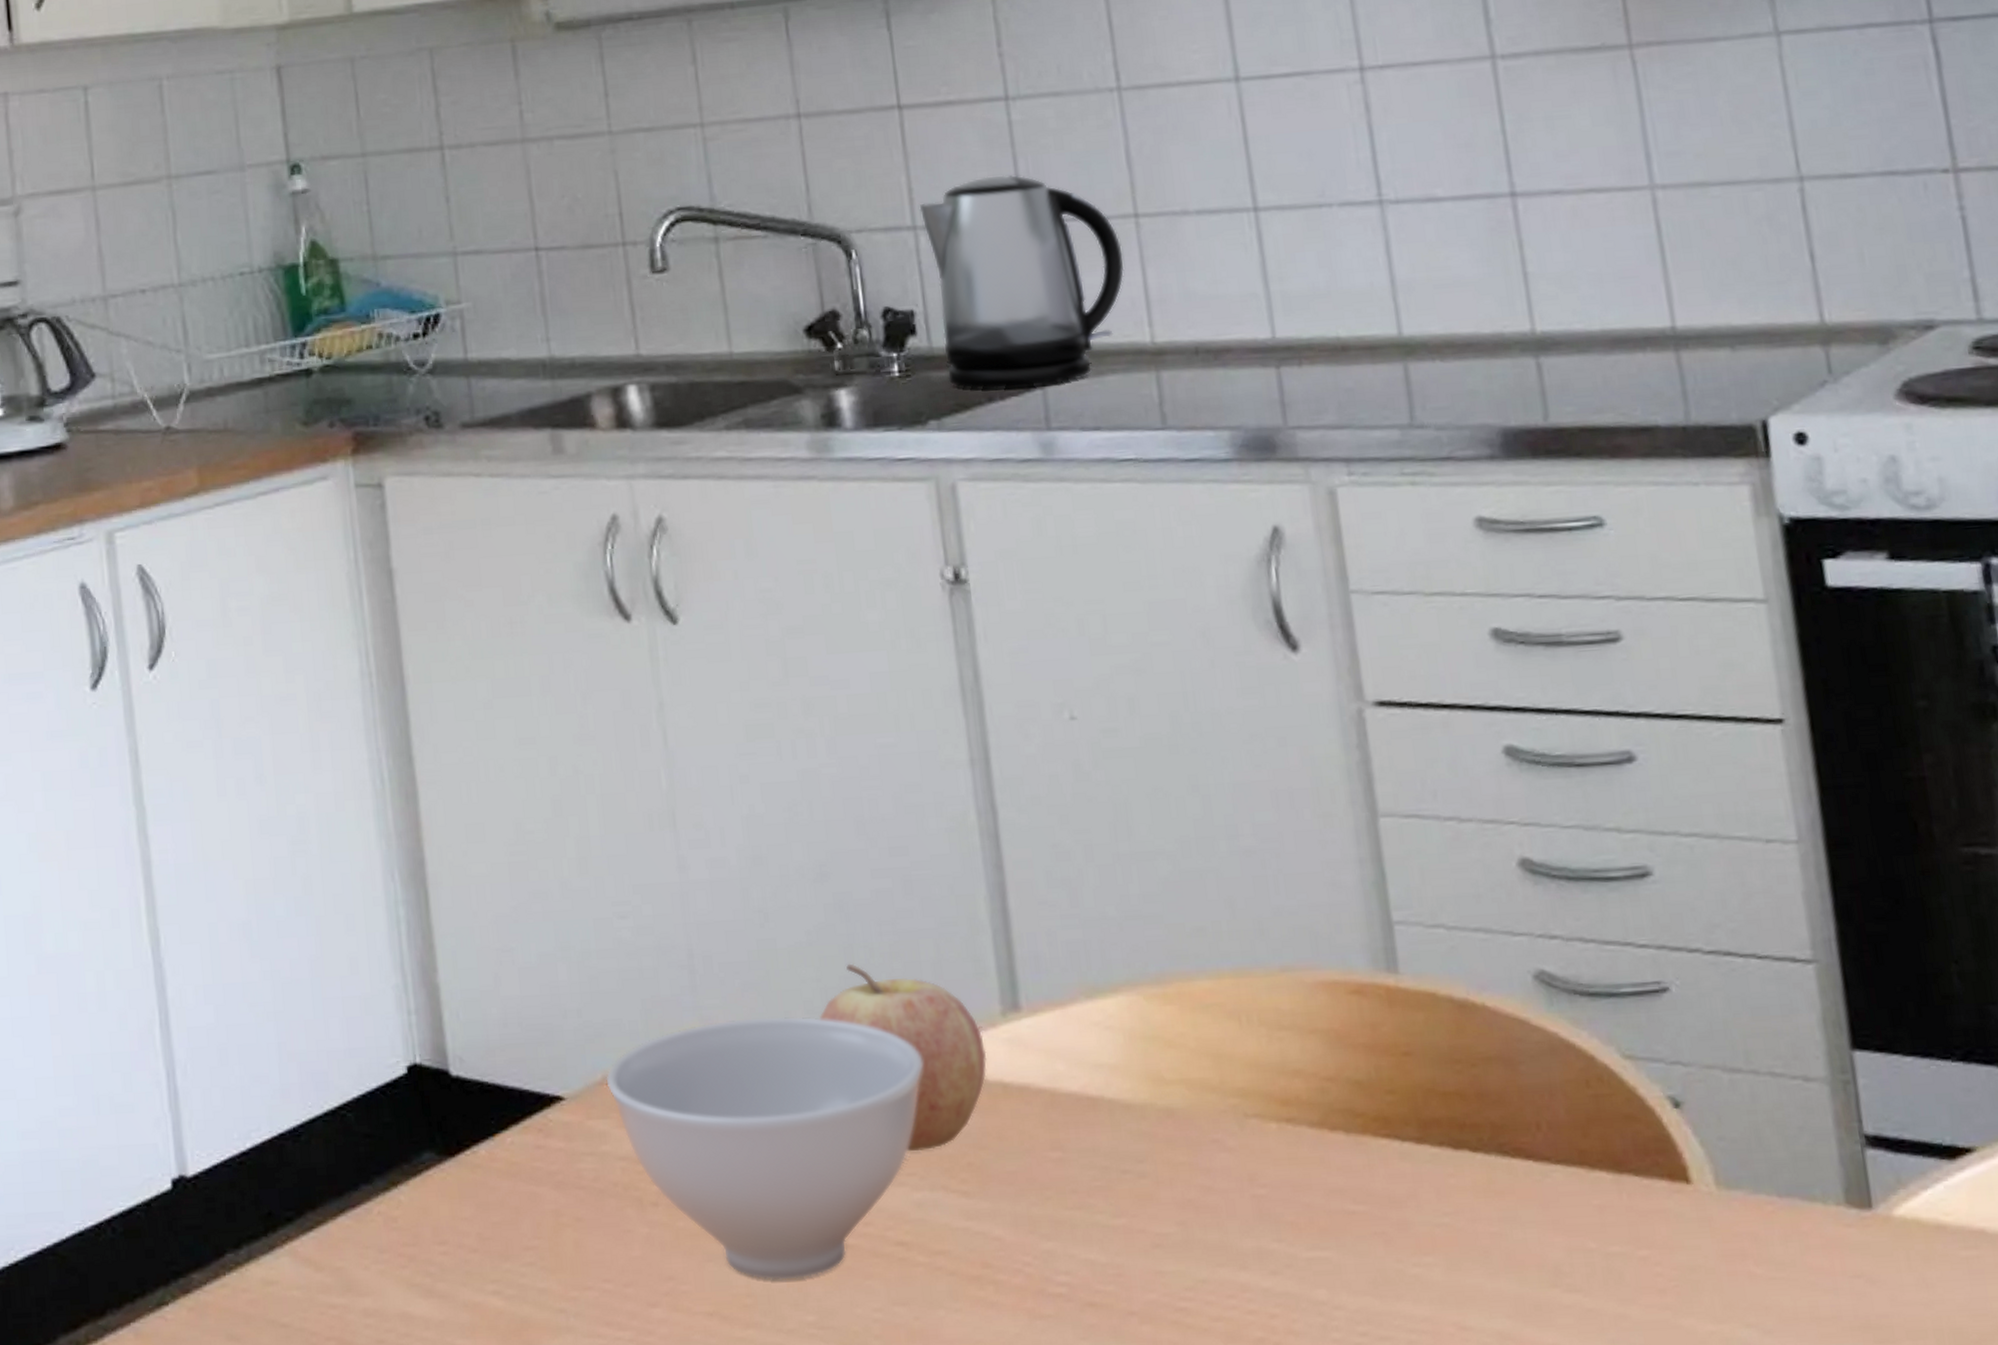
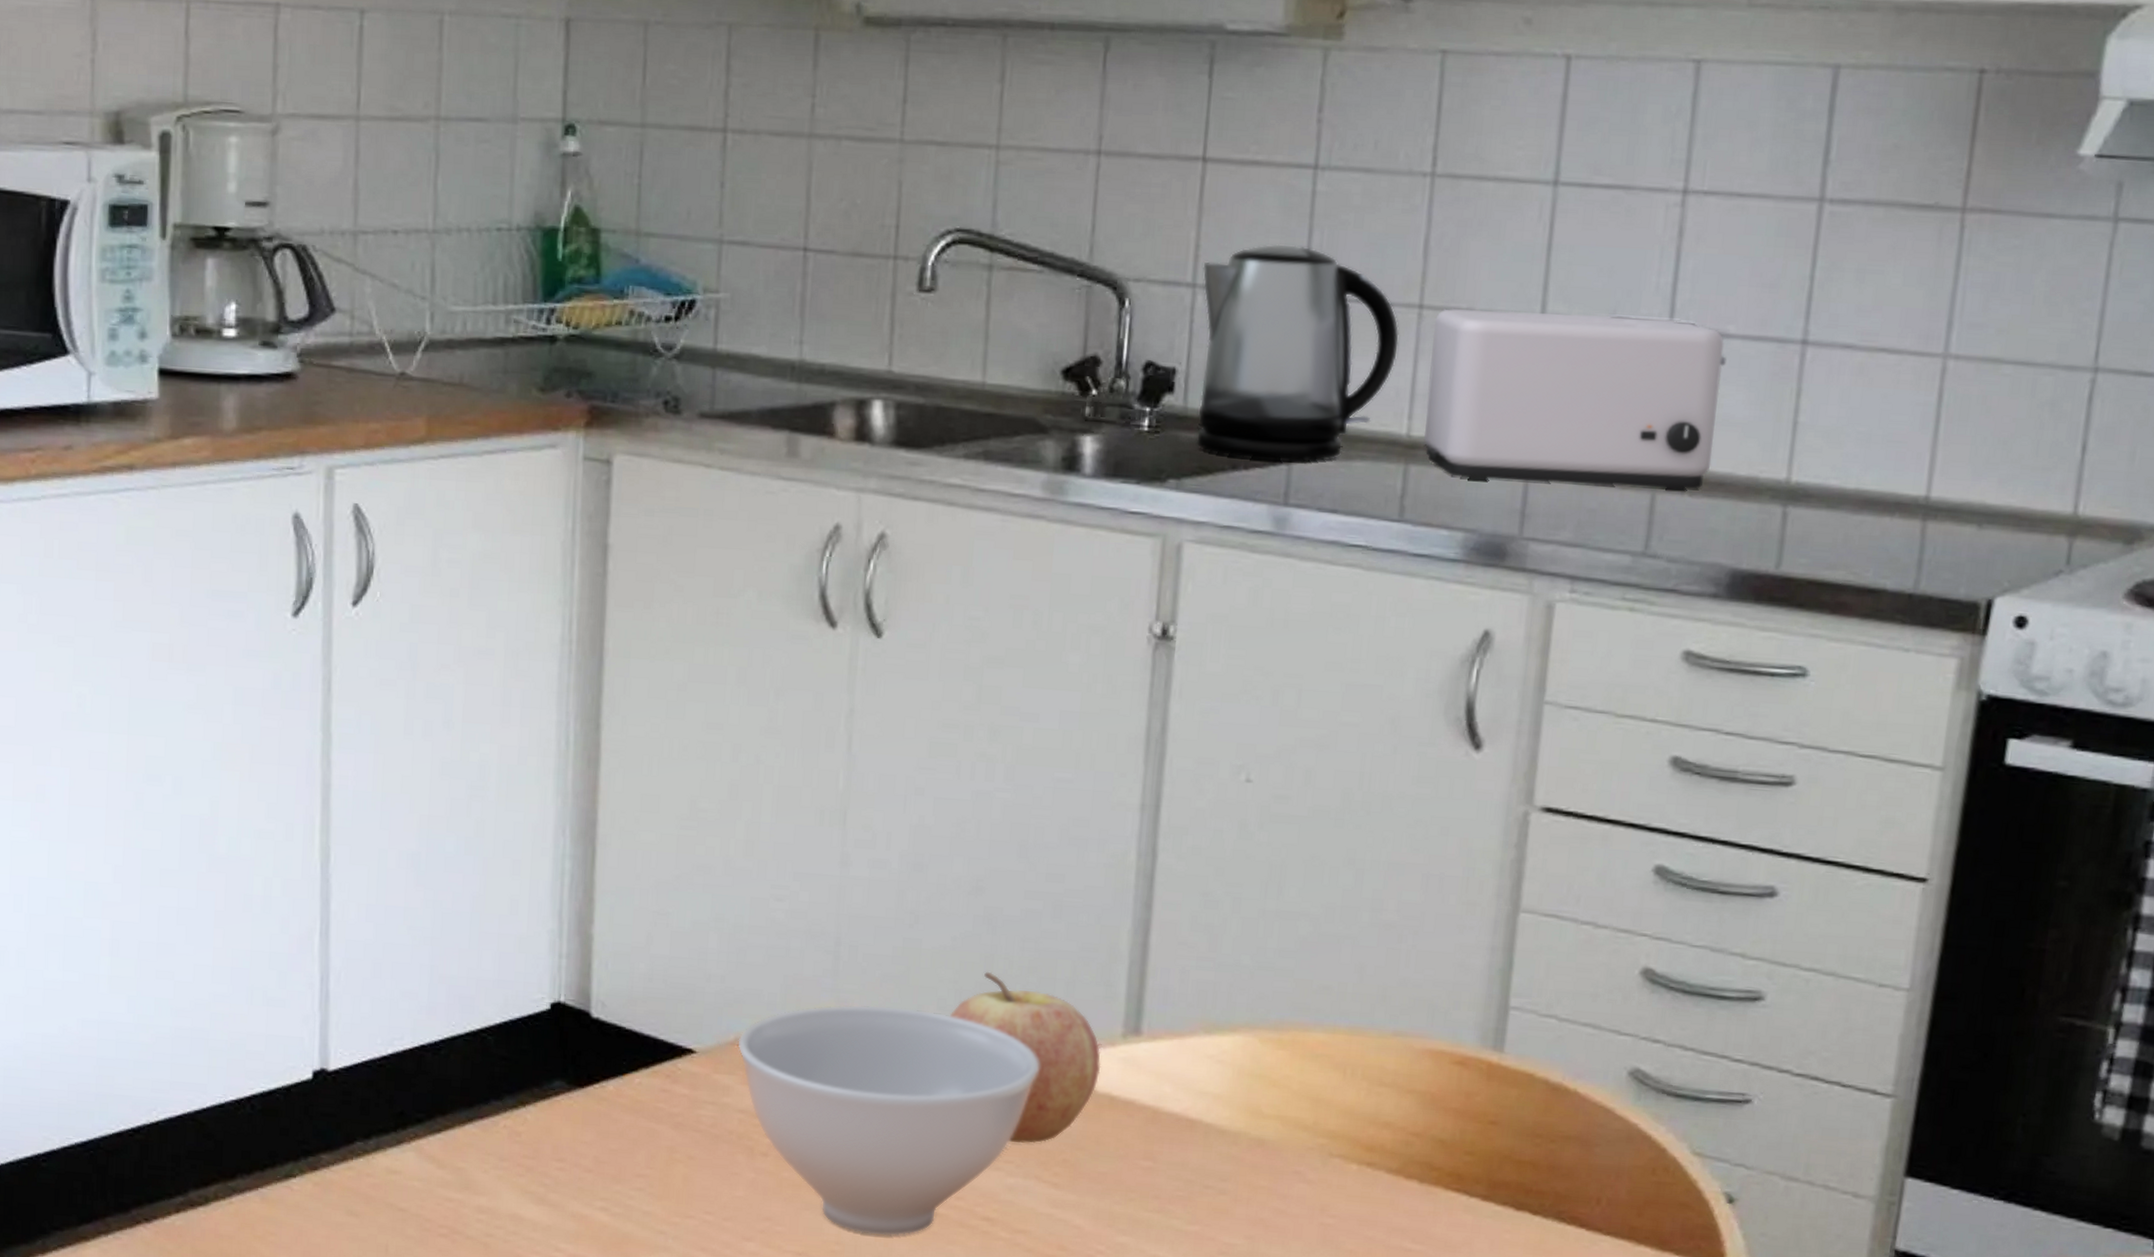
toaster: none [1153,191,1454,377] -> present [1423,308,1726,490]

